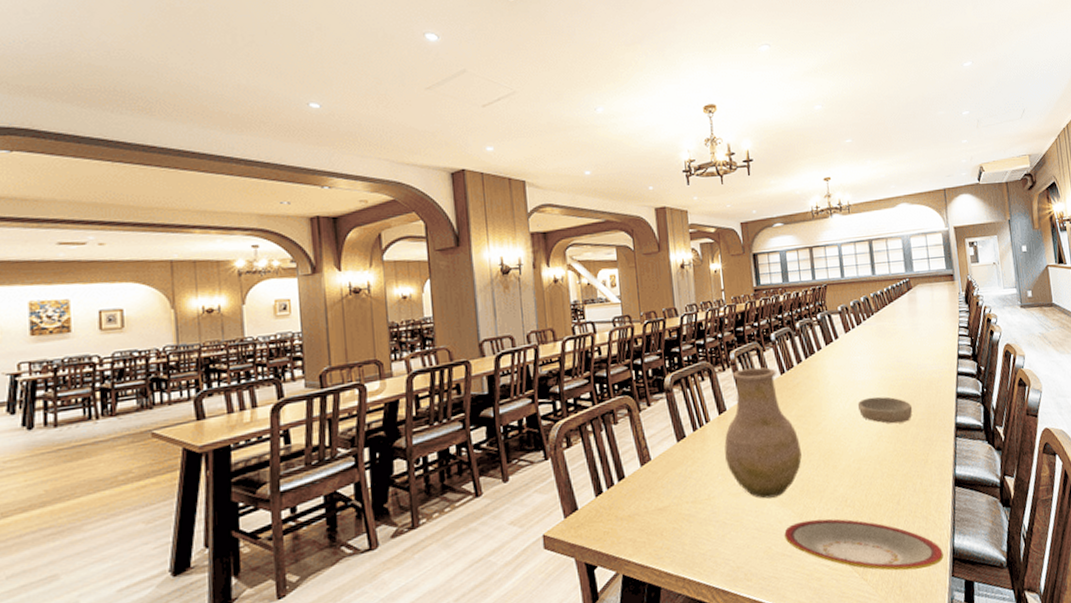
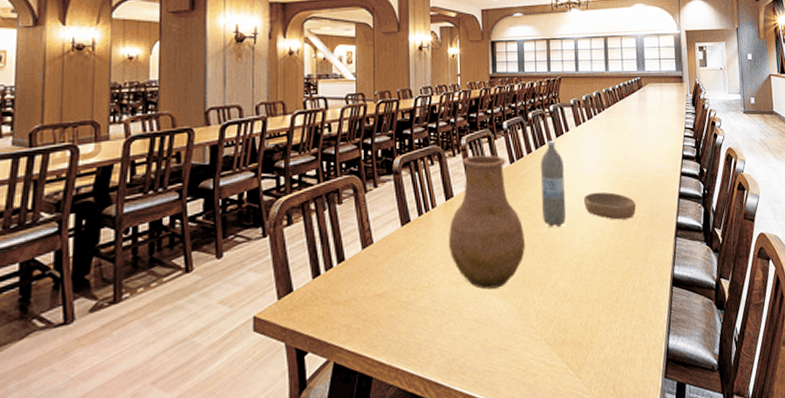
plate: present [784,519,944,571] -> none [502,313,658,370]
water bottle: none [811,348,841,435] -> present [540,140,567,228]

